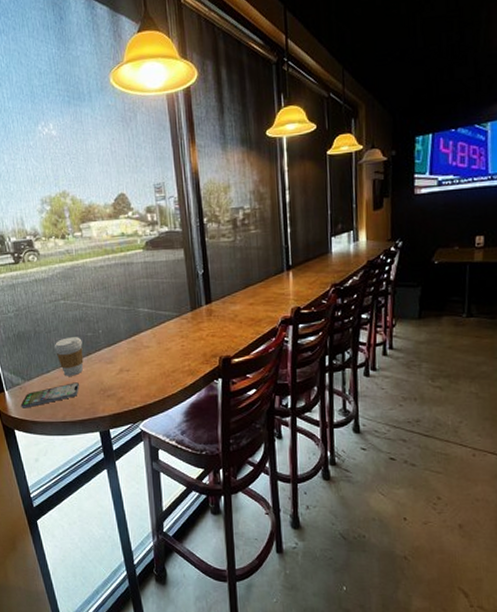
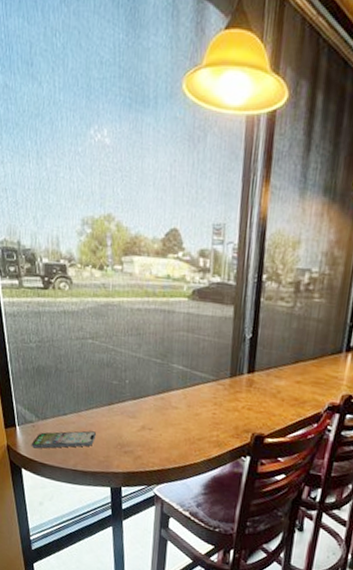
coffee cup: present [54,337,84,376] -> none [74,381,106,424]

